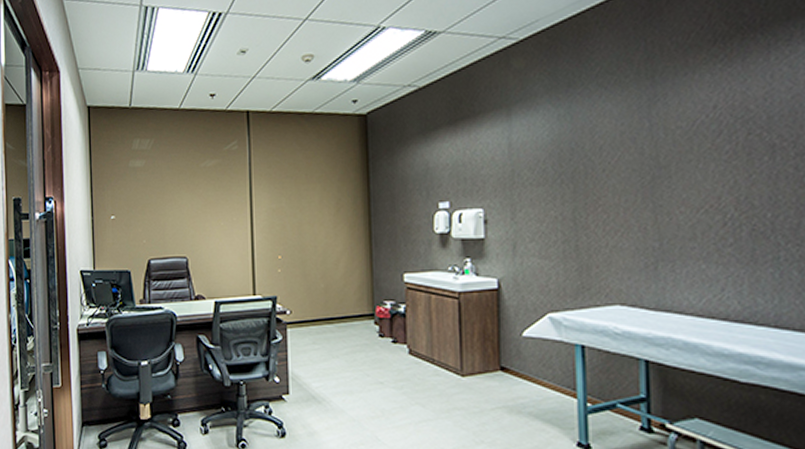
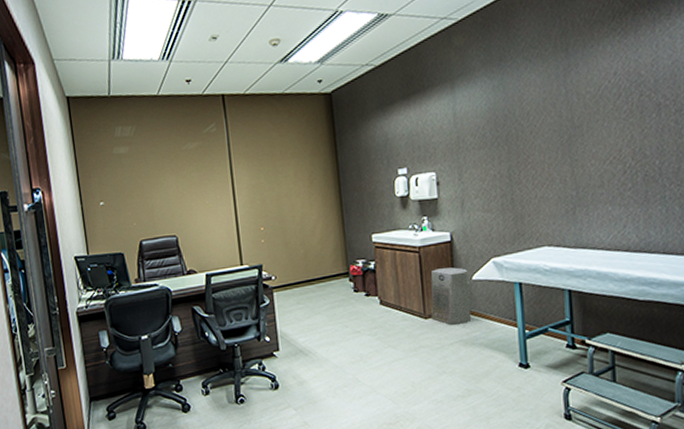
air purifier: none [469,320,521,387] -> present [430,267,473,325]

